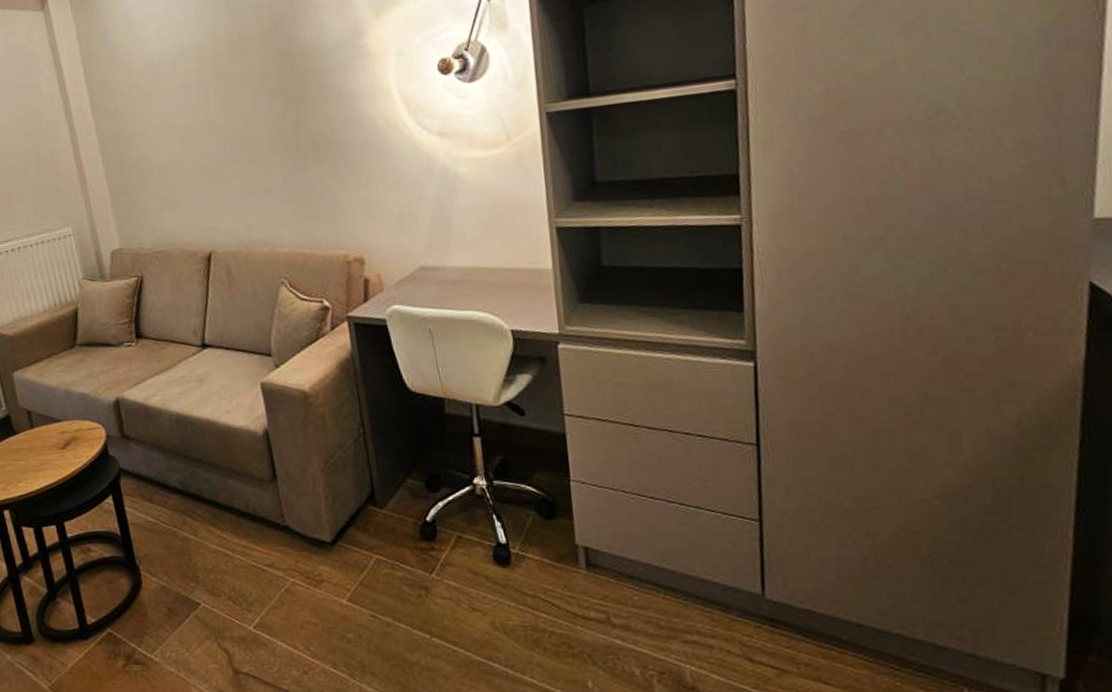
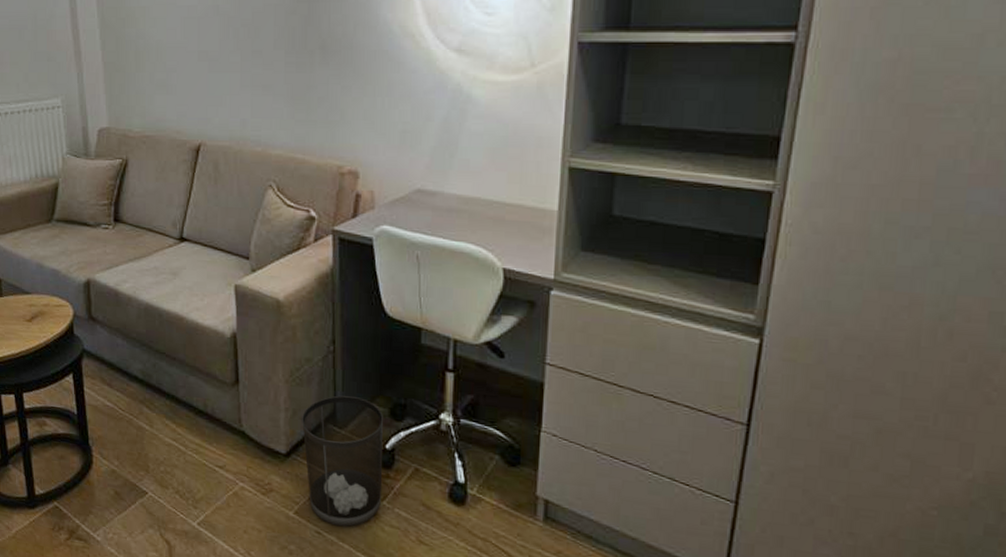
waste bin: none [342,475,430,607] -> present [302,395,383,527]

